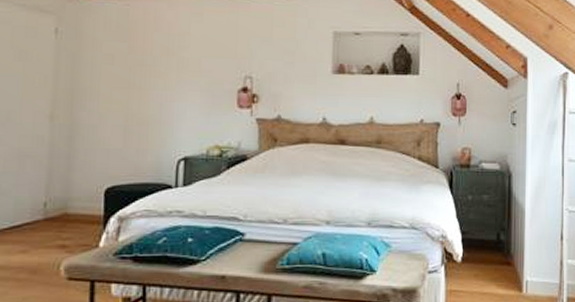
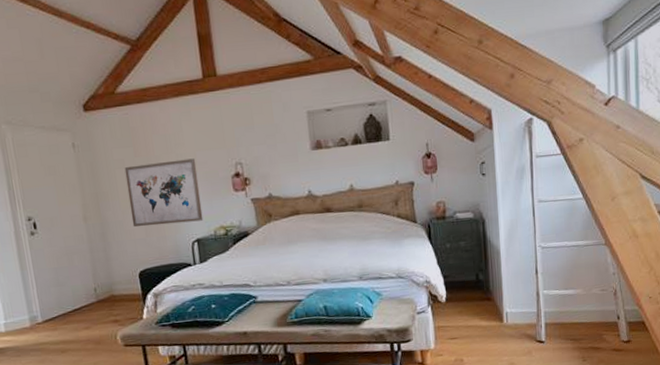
wall art: none [109,63,199,137] -> present [124,158,204,227]

